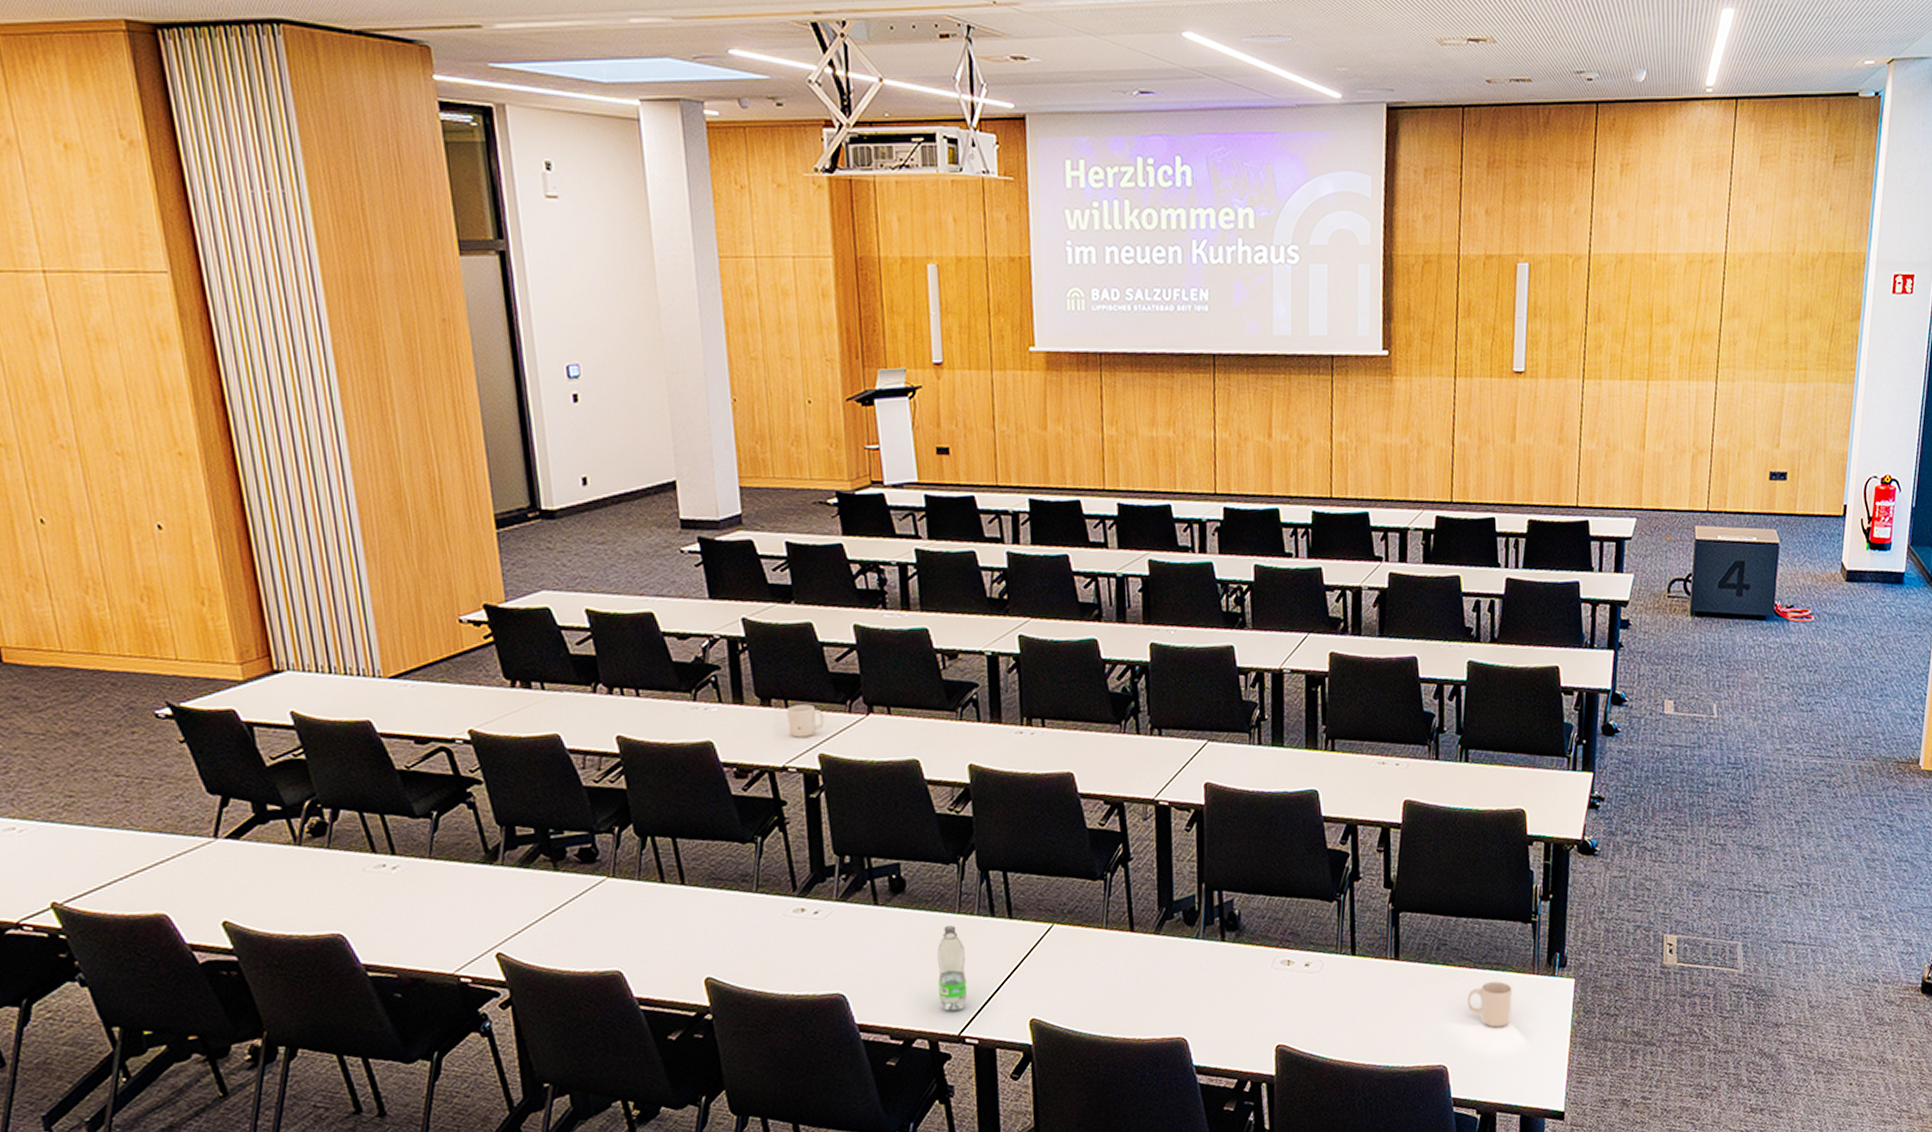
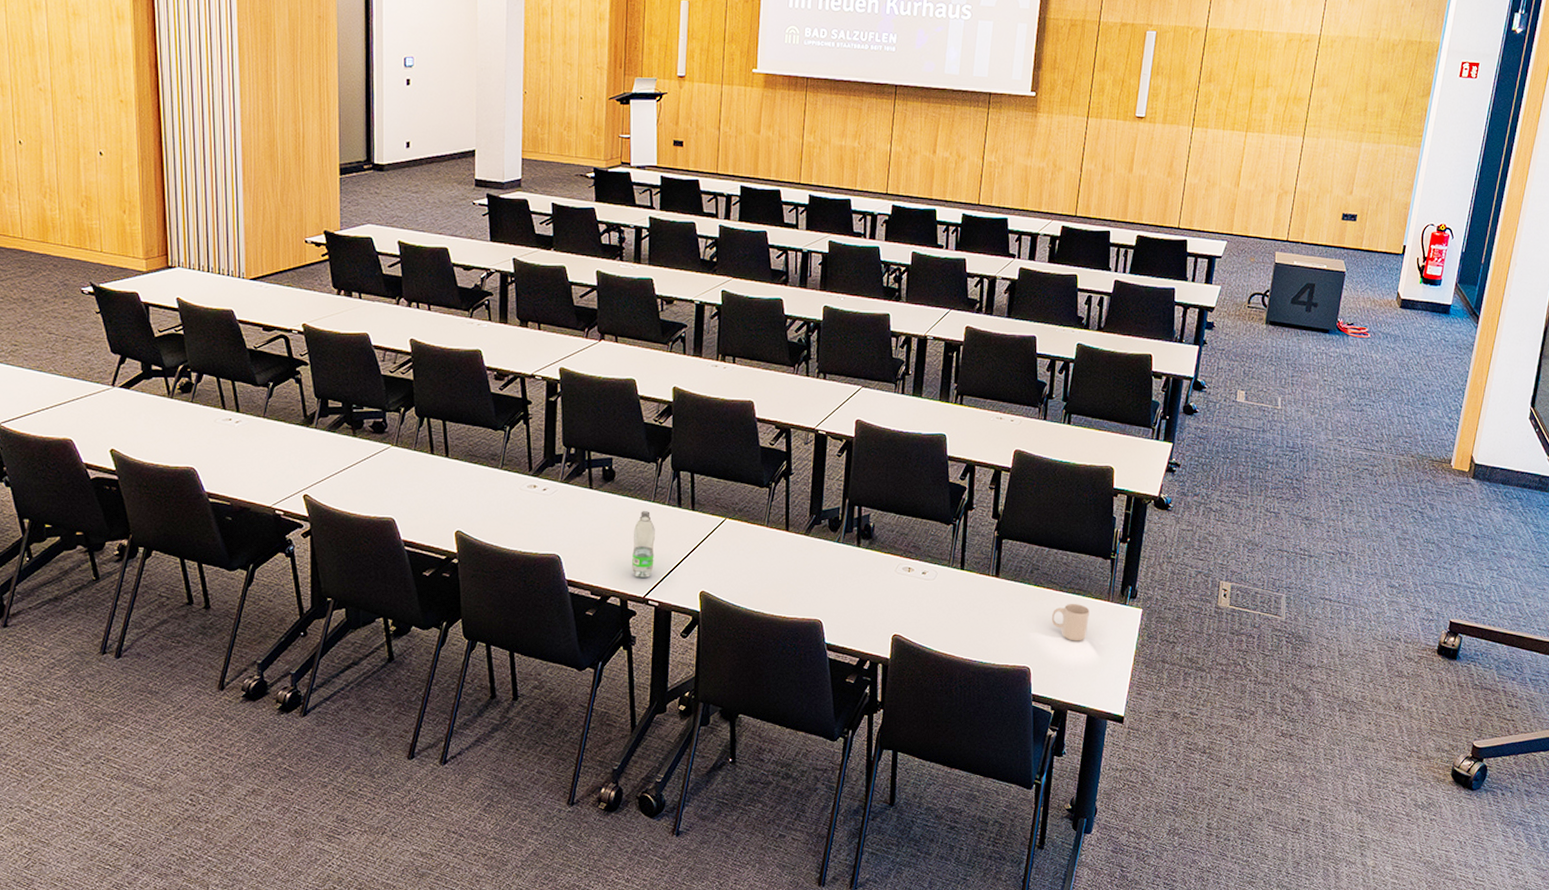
mug: present [786,704,825,738] -> none [538,328,567,353]

